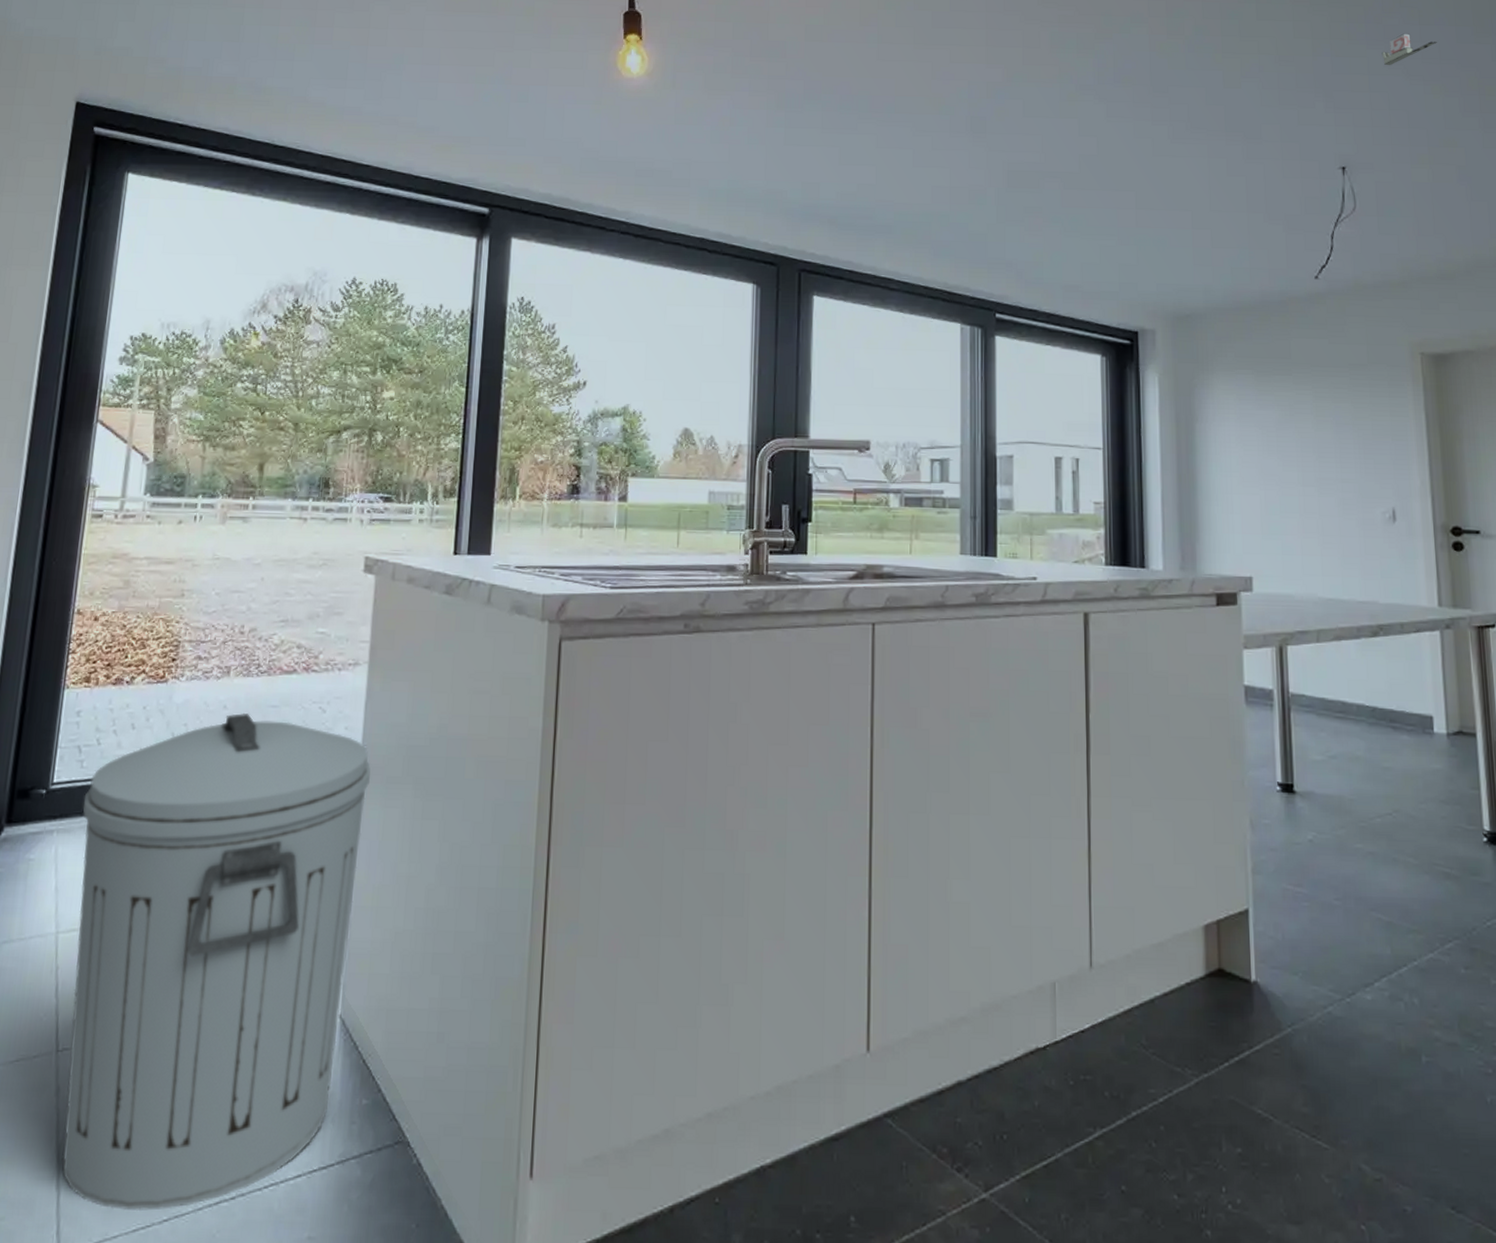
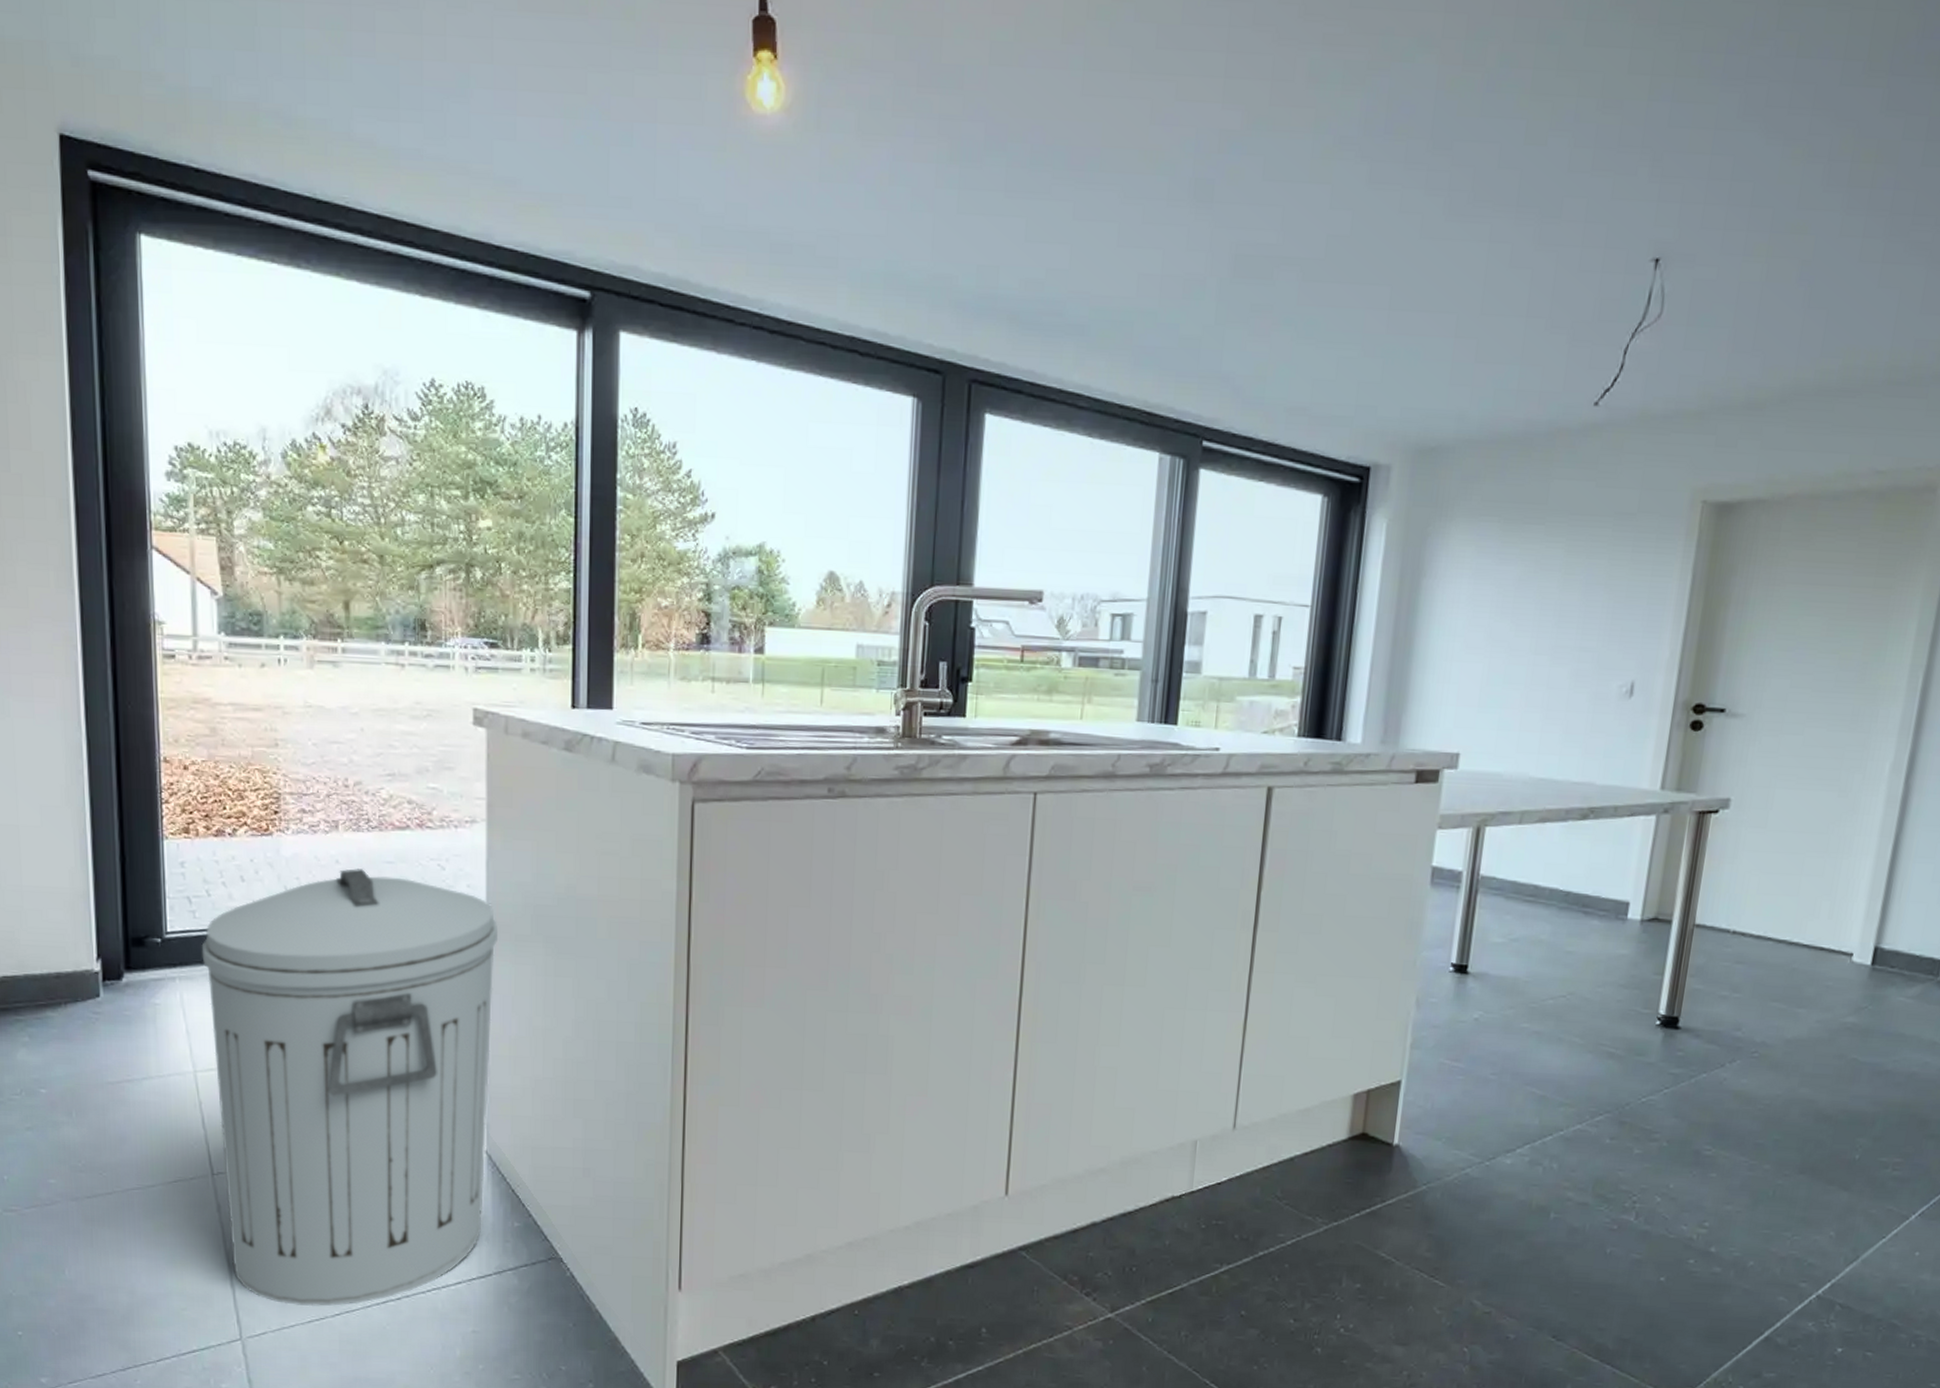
tape dispenser: present [1381,33,1437,66] -> none [1737,70,1814,118]

